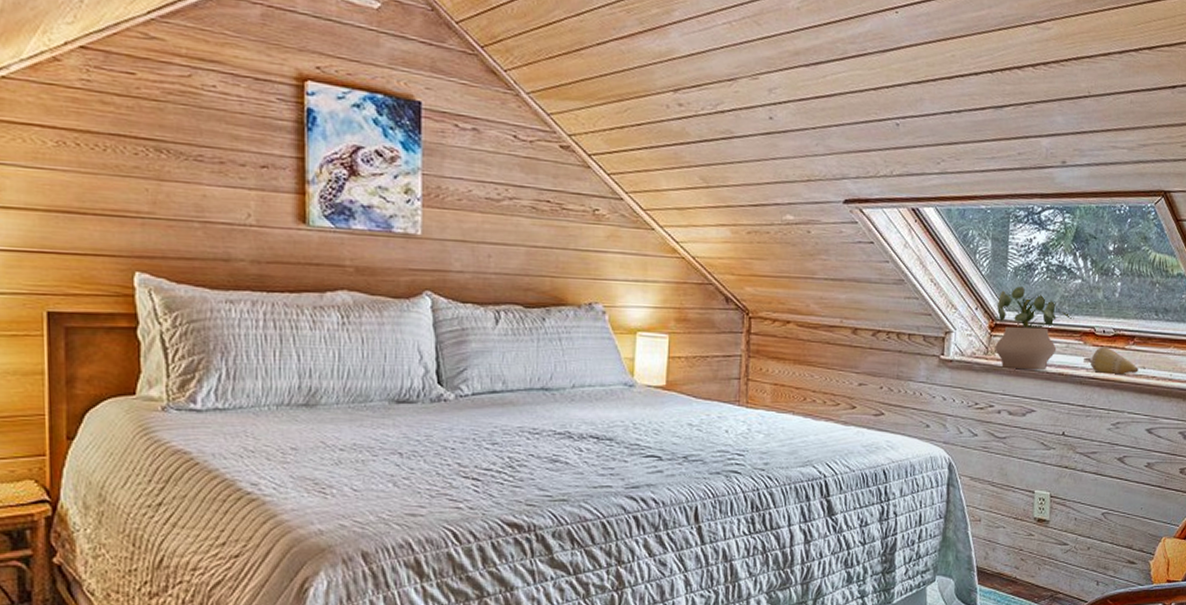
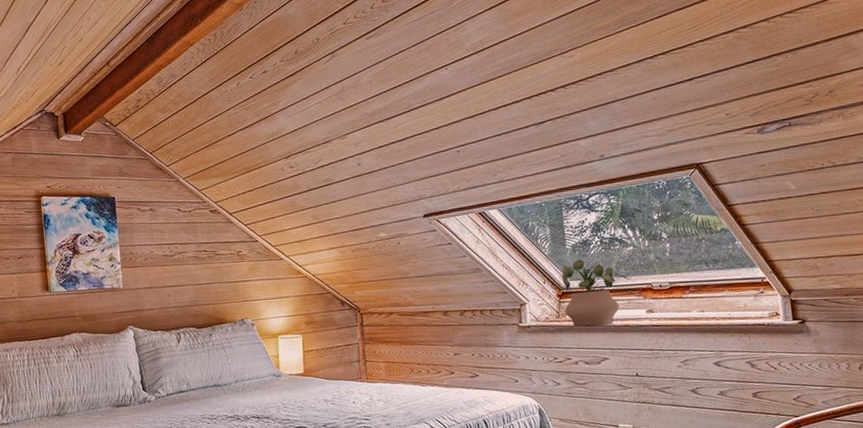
seashell: present [1091,347,1139,375] -> none [652,298,698,321]

